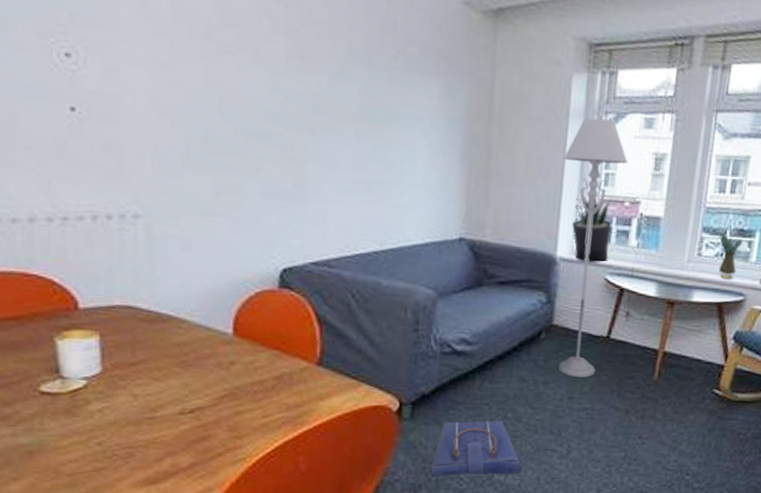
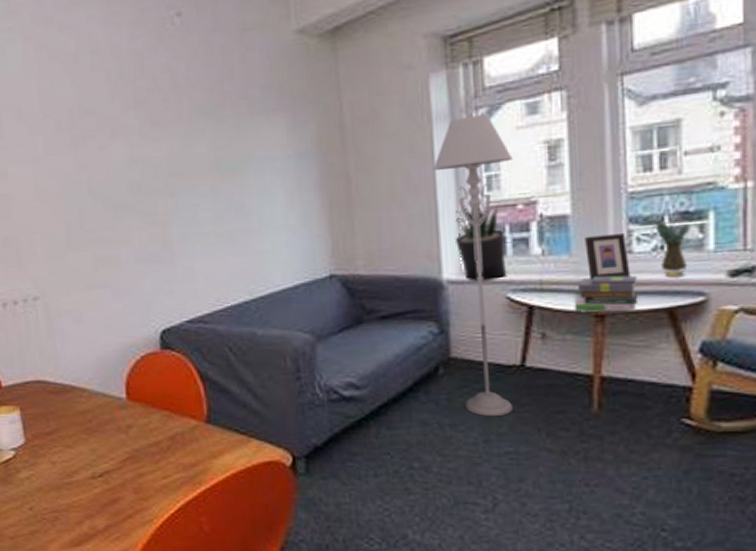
tote bag: present [430,420,522,477] -> none [335,470,440,537]
books: none [655,270,702,302] -> present [576,275,639,312]
picture frame: none [668,237,699,275] -> present [585,234,631,279]

